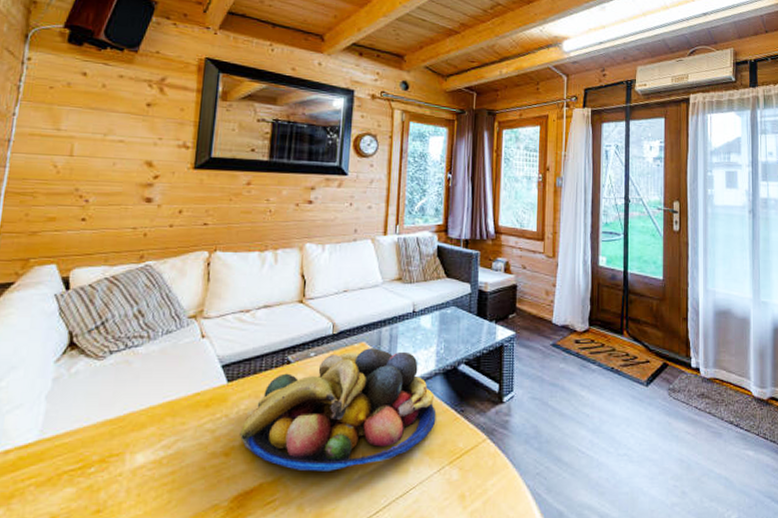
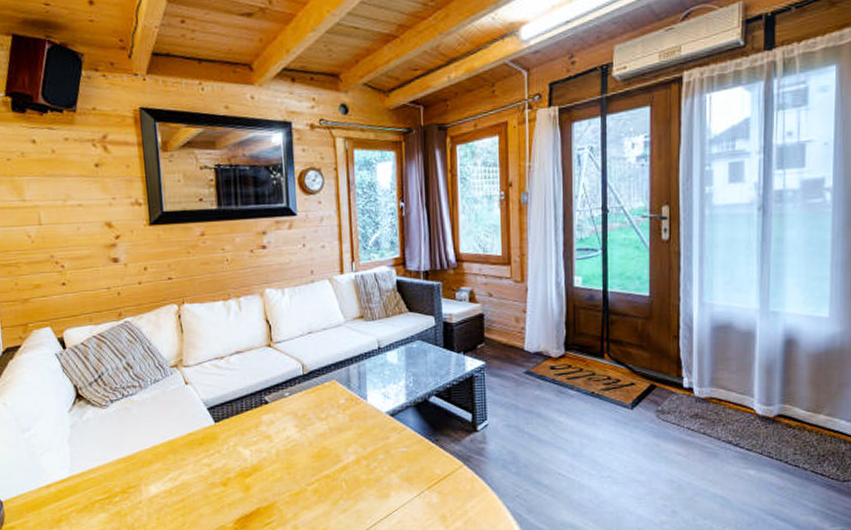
fruit bowl: present [239,348,437,472] -> none [232,385,412,498]

